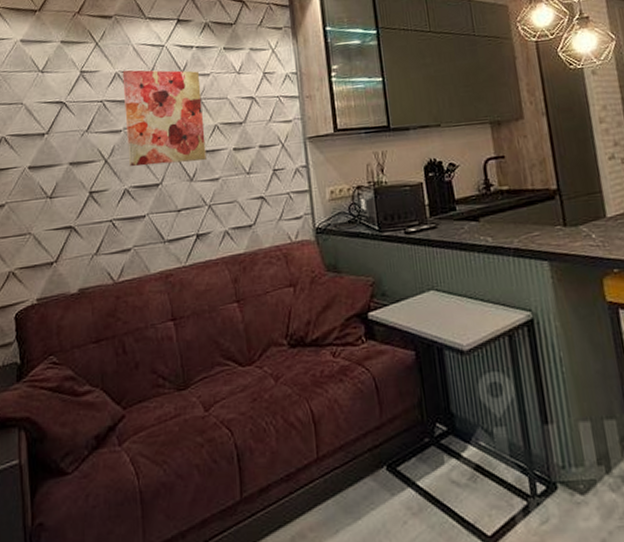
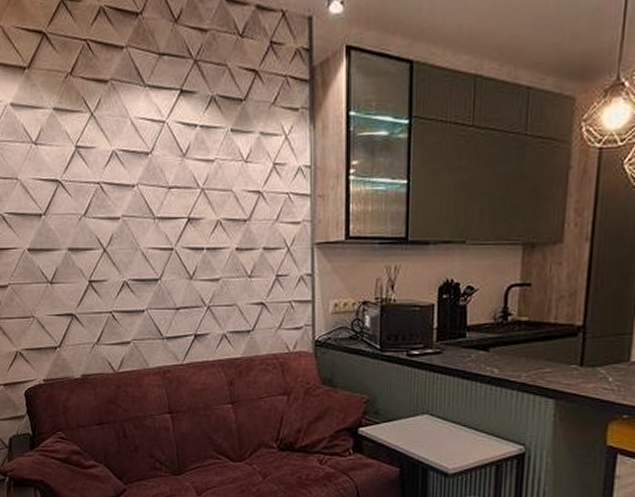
wall art: present [122,70,206,167] -> none [120,148,207,259]

